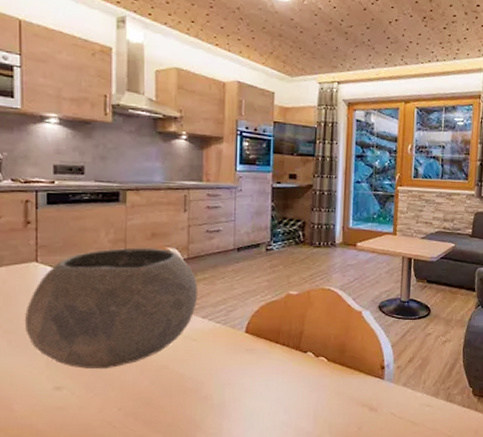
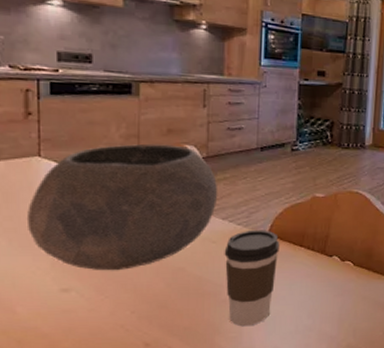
coffee cup: none [204,327,257,423] -> present [224,229,280,327]

